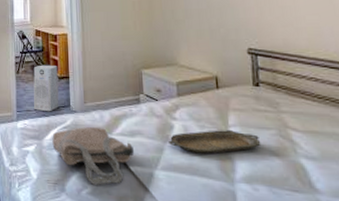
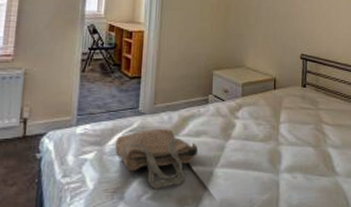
air purifier: present [33,65,59,112] -> none [97,63,130,115]
serving tray: present [167,130,261,154] -> none [229,127,303,150]

